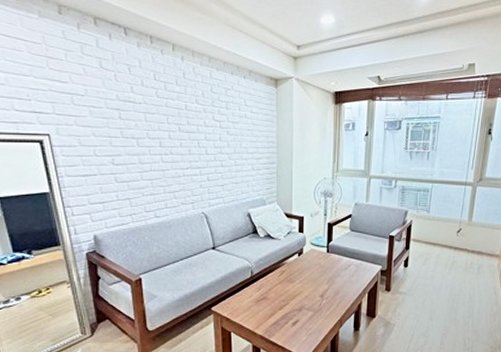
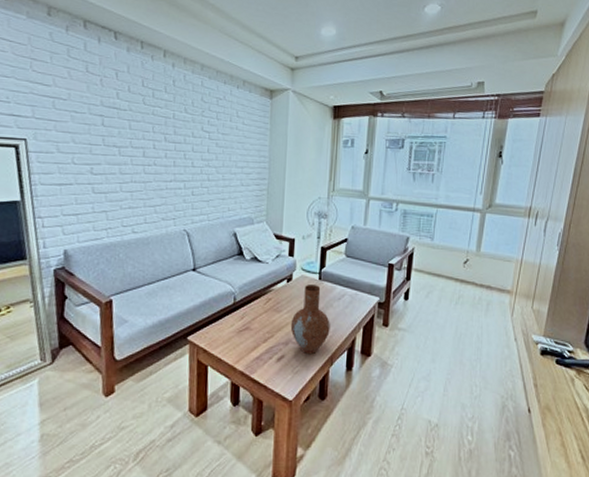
vase: none [303,256,338,319] -> present [290,283,330,355]

